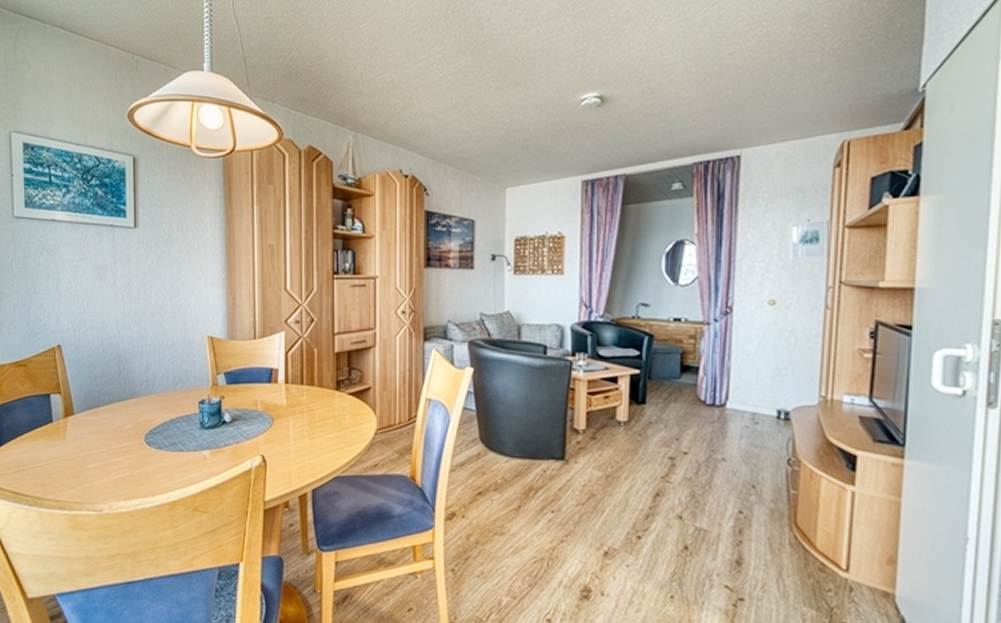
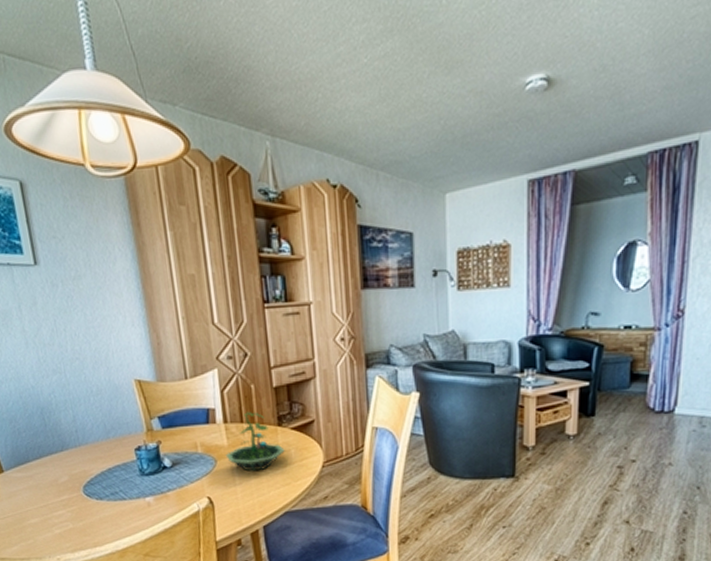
terrarium: none [283,374,340,433] -> present [225,412,285,472]

